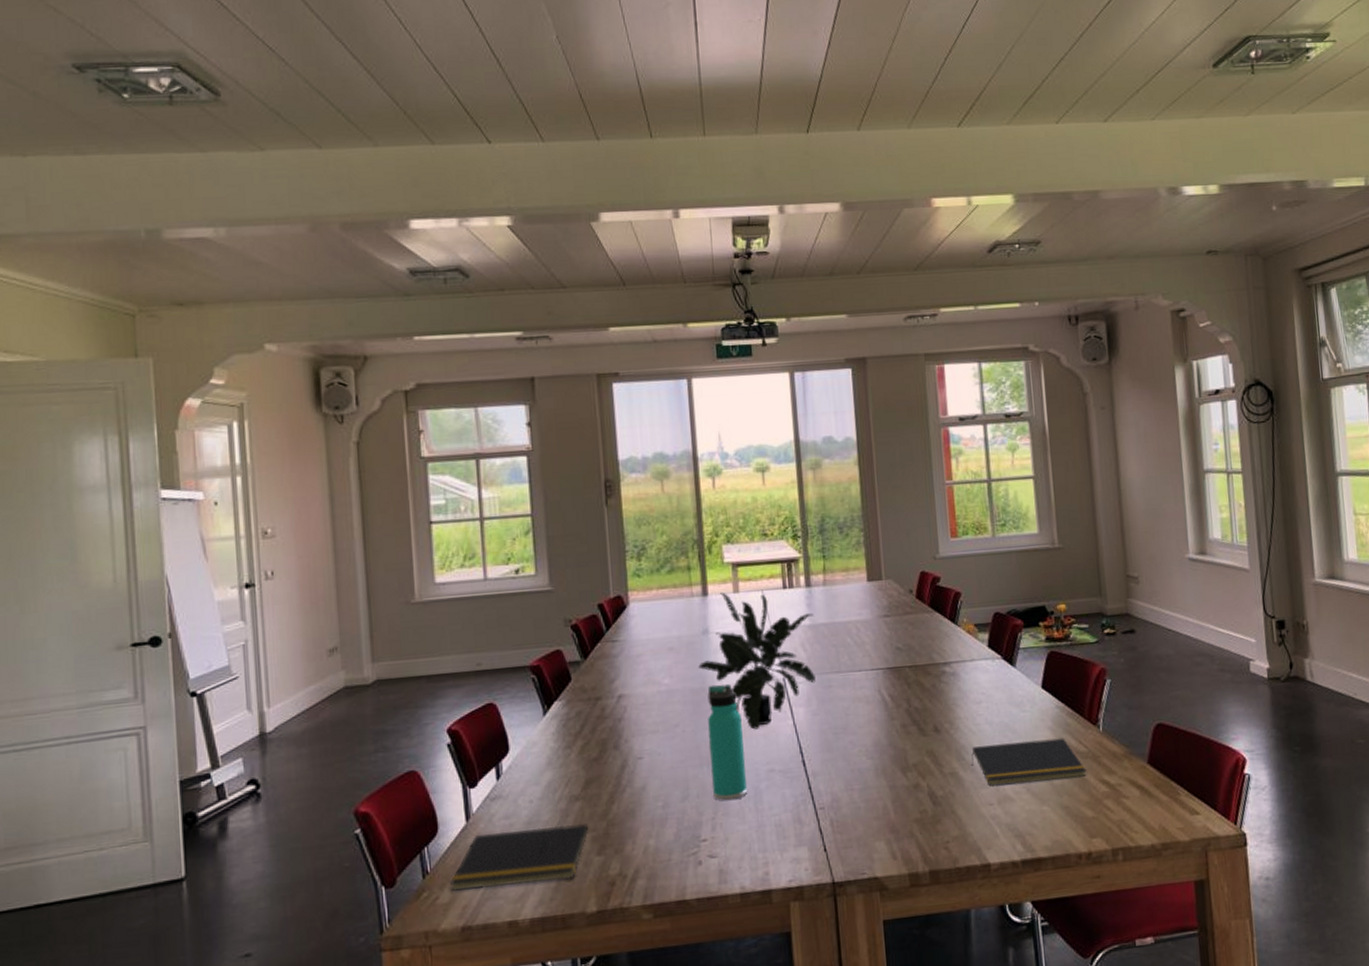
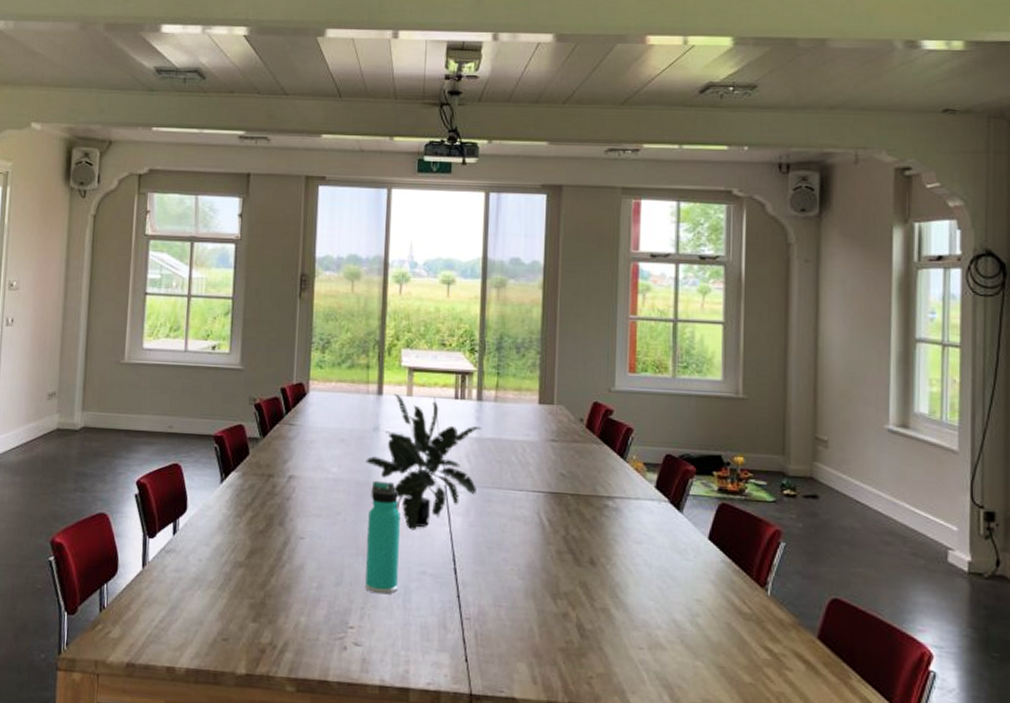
notepad: present [450,824,589,891] -> none [122,581,248,639]
notepad: present [971,738,1087,787] -> none [624,587,748,640]

